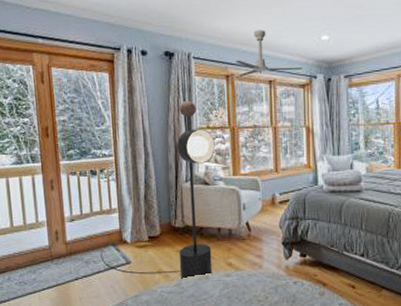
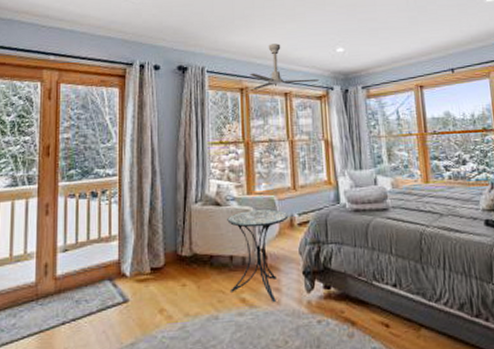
floor lamp: present [100,100,215,281] -> none [94,114,228,324]
side table: none [215,189,271,267] -> present [227,209,289,303]

